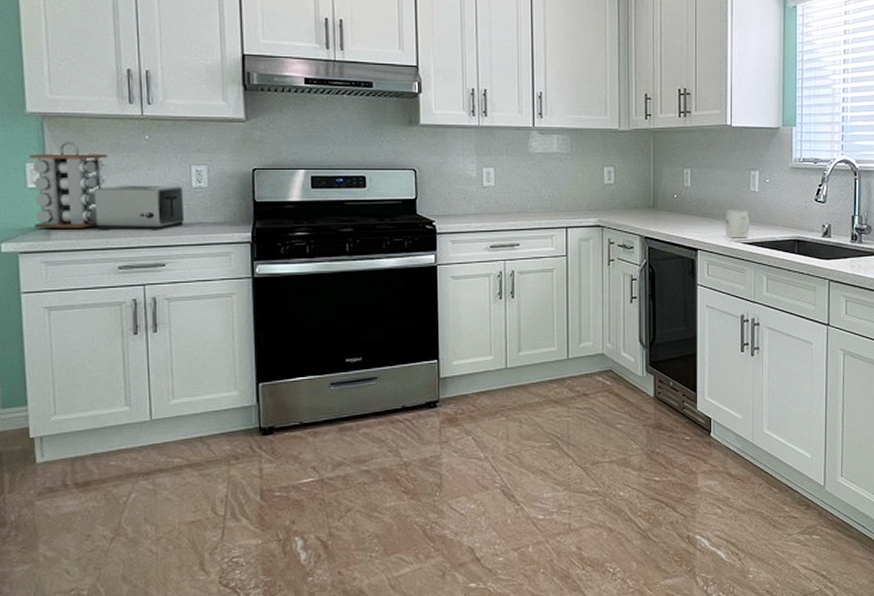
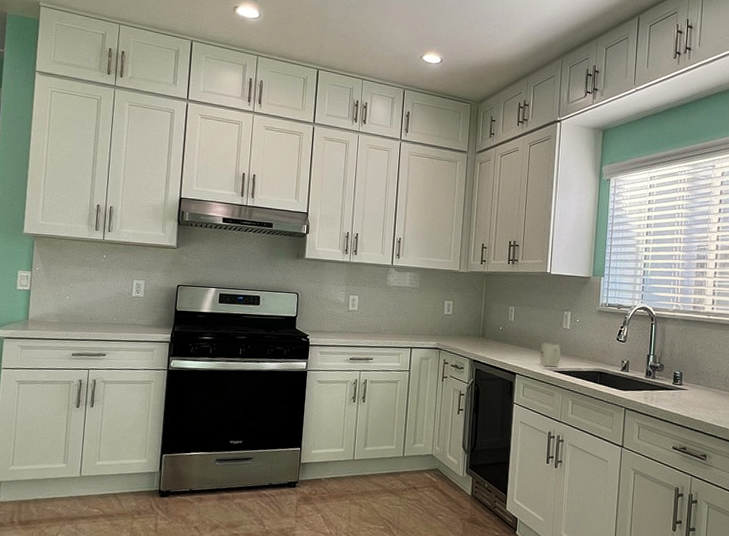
spice rack: present [30,141,108,230] -> none [17,256,76,323]
toaster: present [94,185,185,231] -> none [60,291,125,328]

